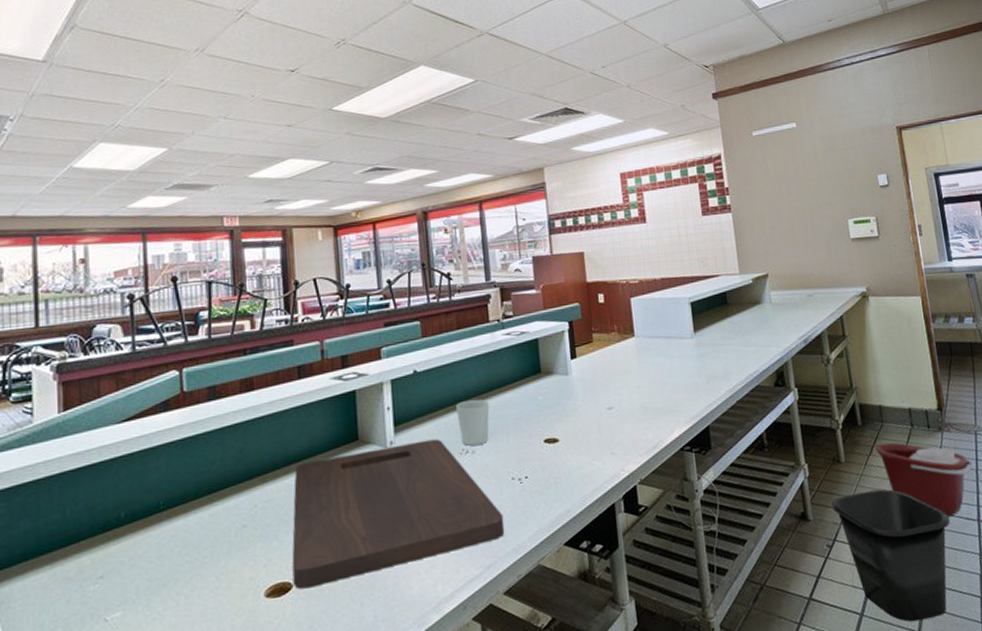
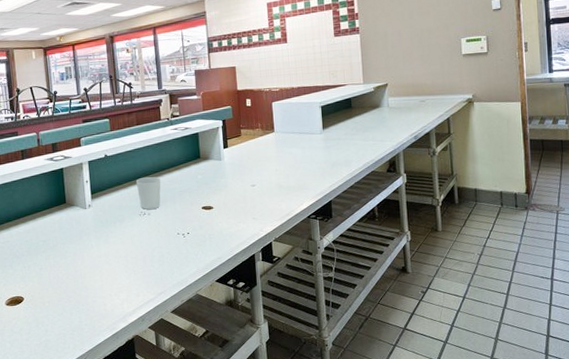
cutting board: present [292,438,505,589] -> none [22,204,172,301]
waste bin: present [831,489,950,622] -> none [427,252,527,350]
bucket: present [875,442,972,516] -> none [468,217,551,275]

